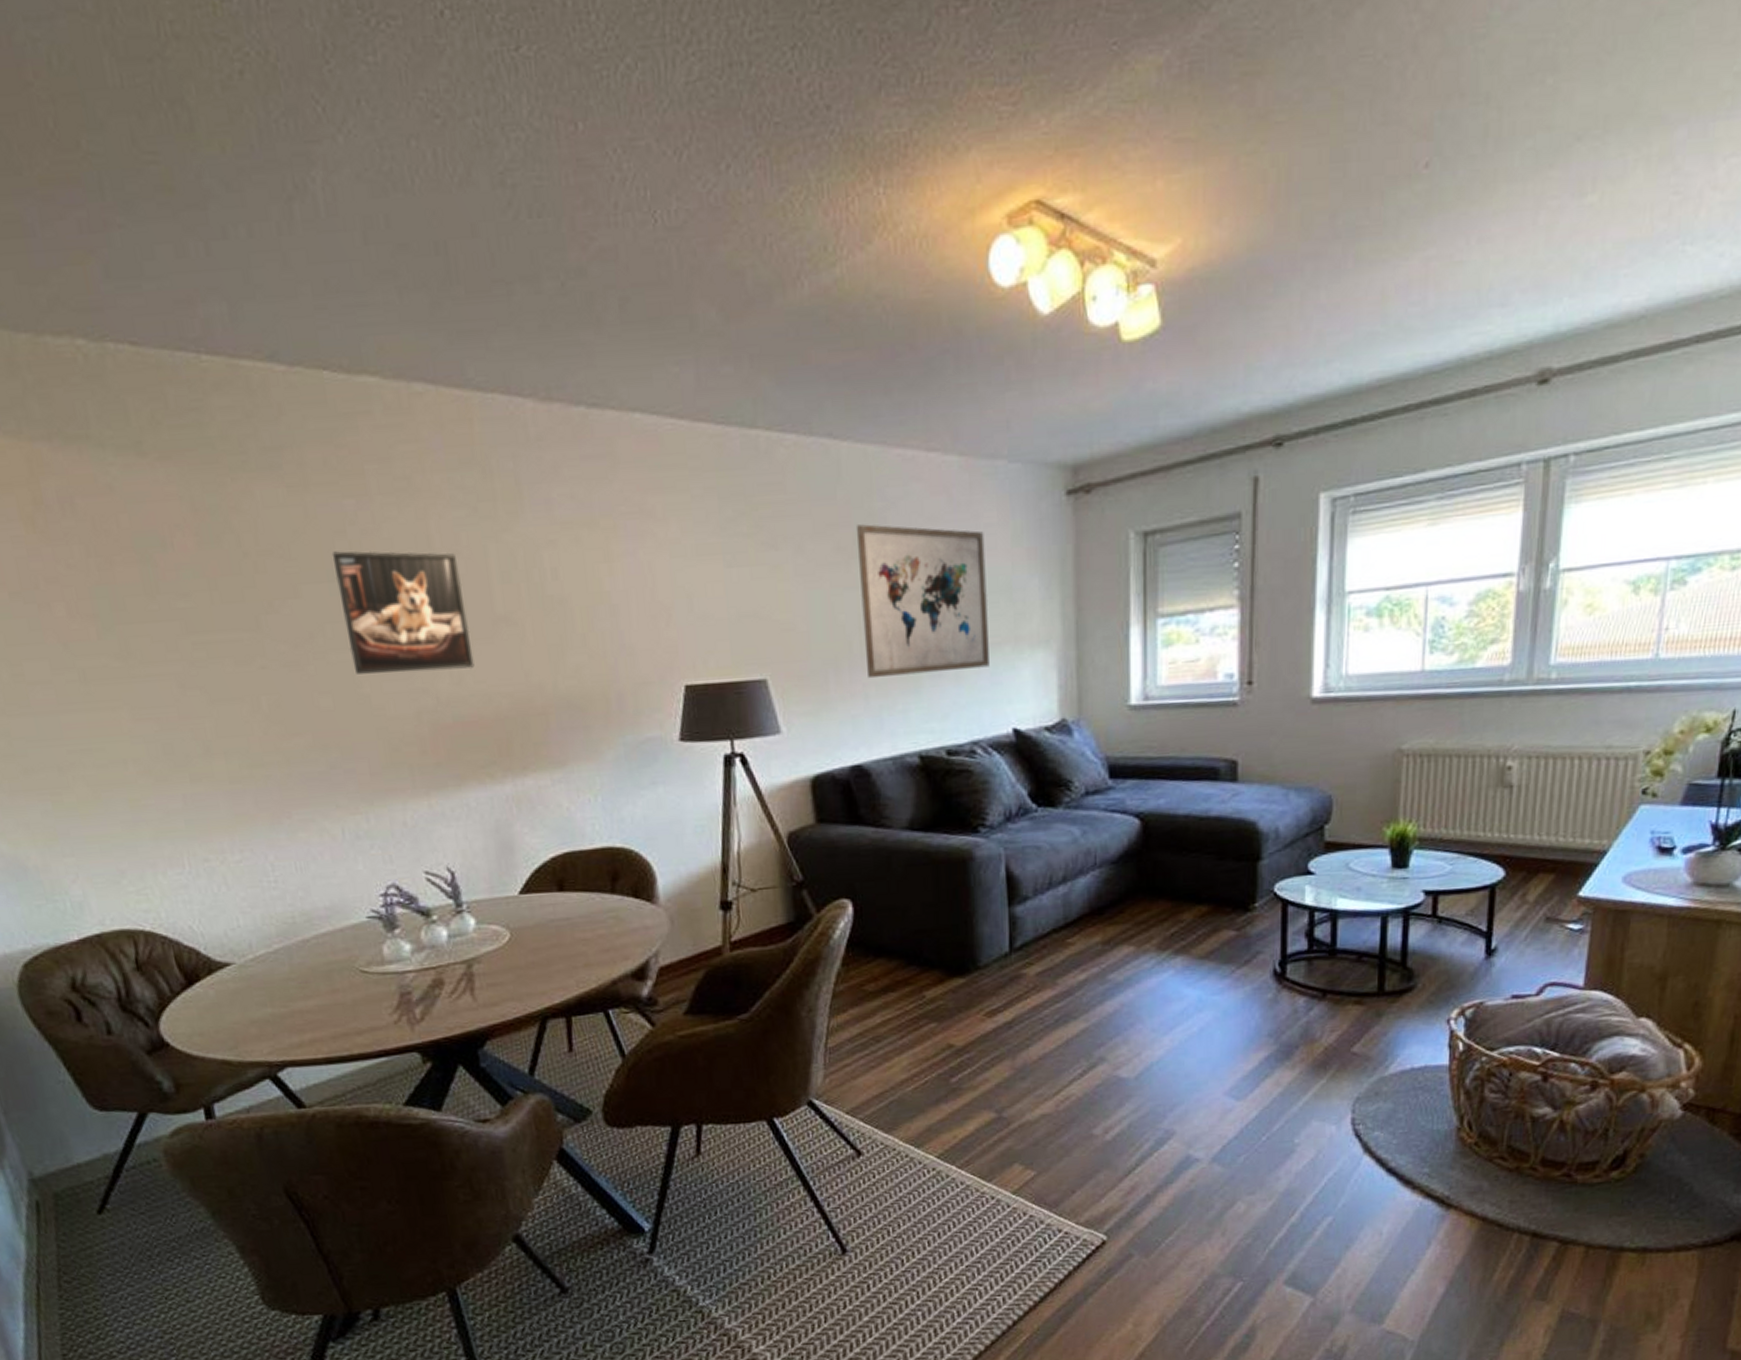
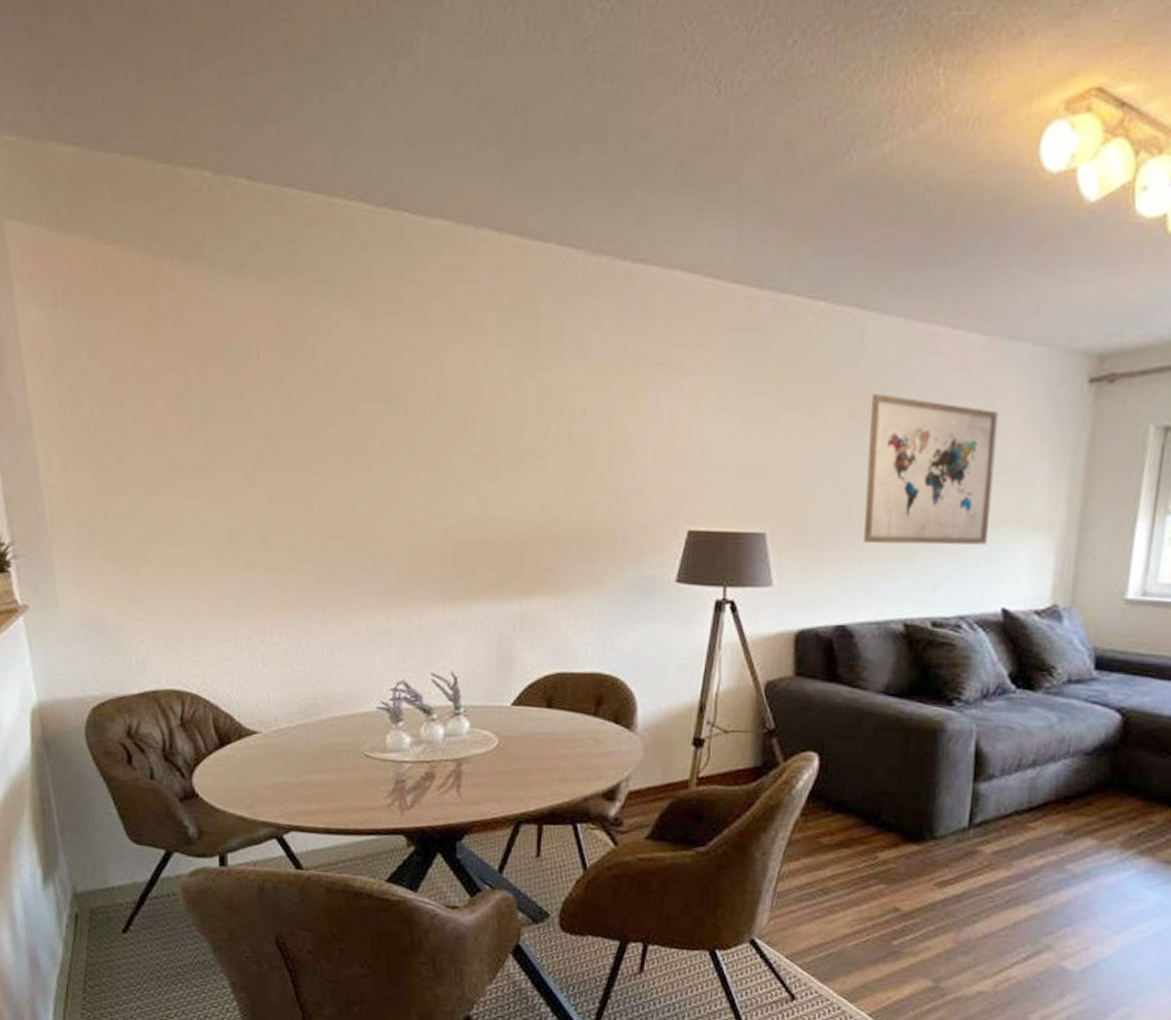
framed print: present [331,551,475,674] -> none [390,376,500,493]

